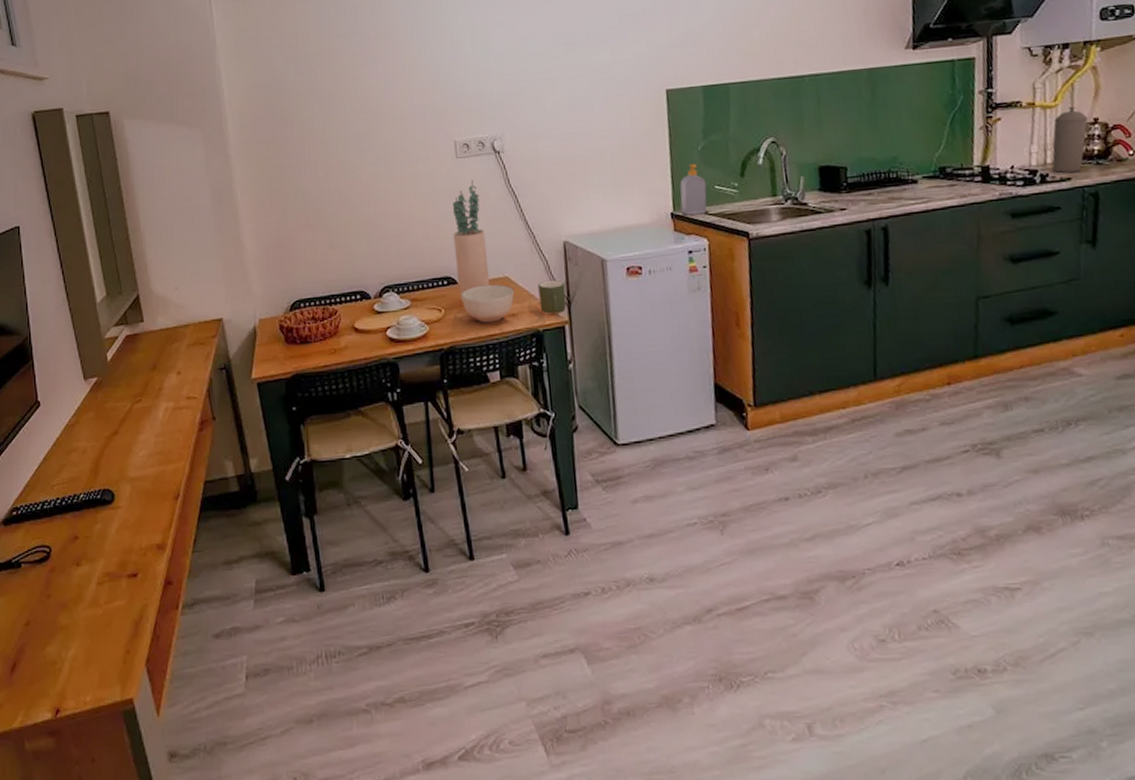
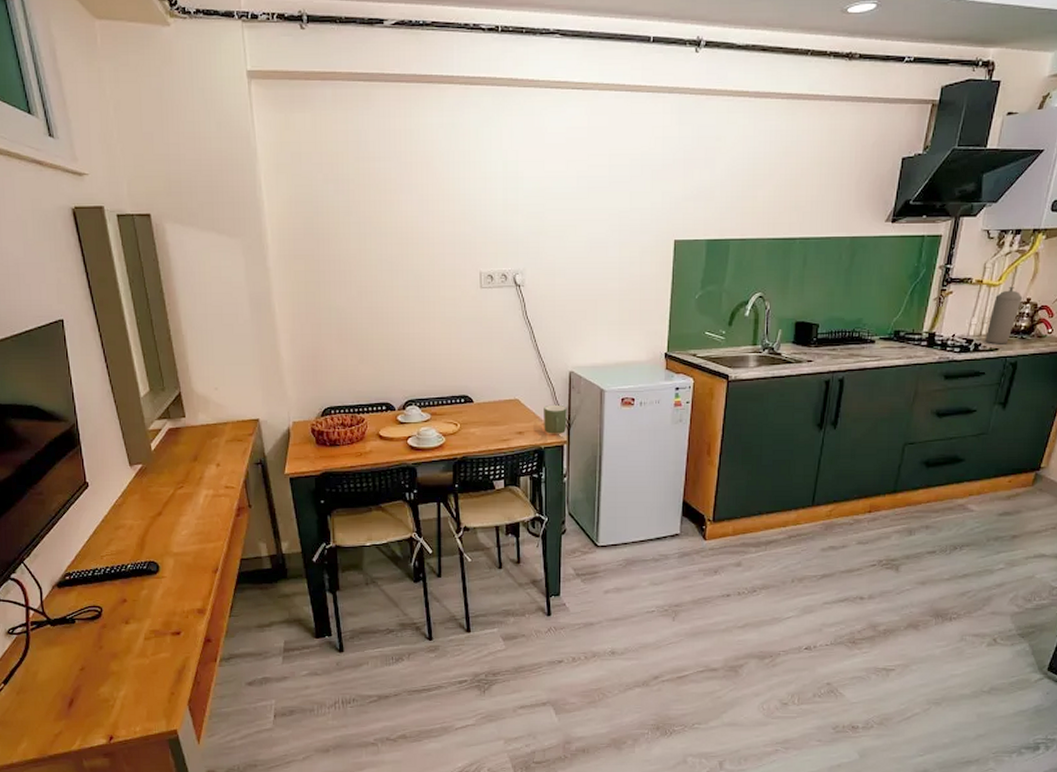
vase: present [452,180,489,303] -> none [472,309,501,419]
bowl: present [460,284,515,323] -> none [475,405,523,438]
soap bottle: present [680,163,707,216] -> none [674,310,698,356]

